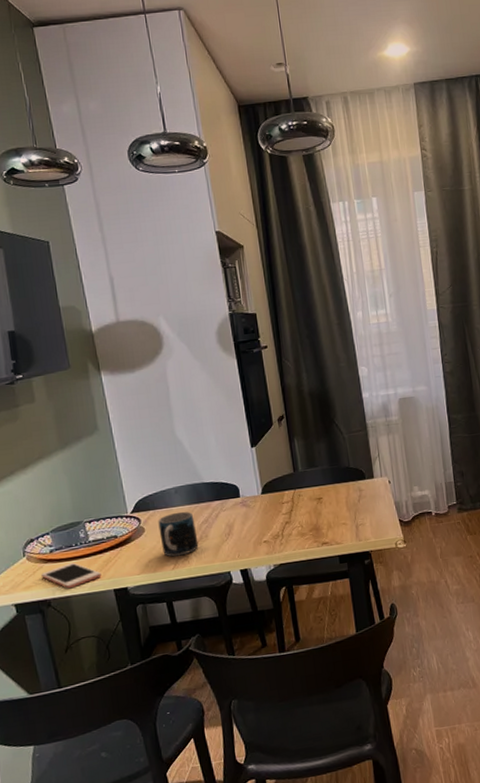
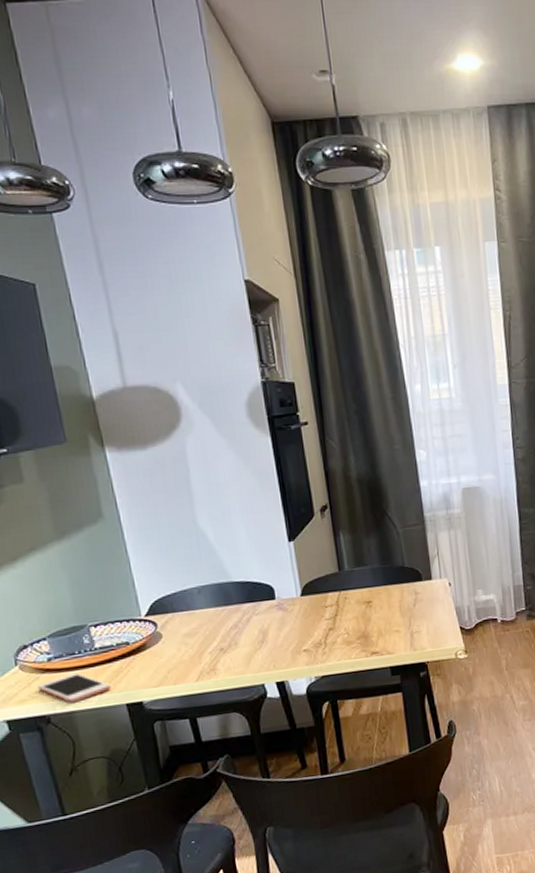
mug: present [158,511,199,557] -> none [178,614,227,667]

